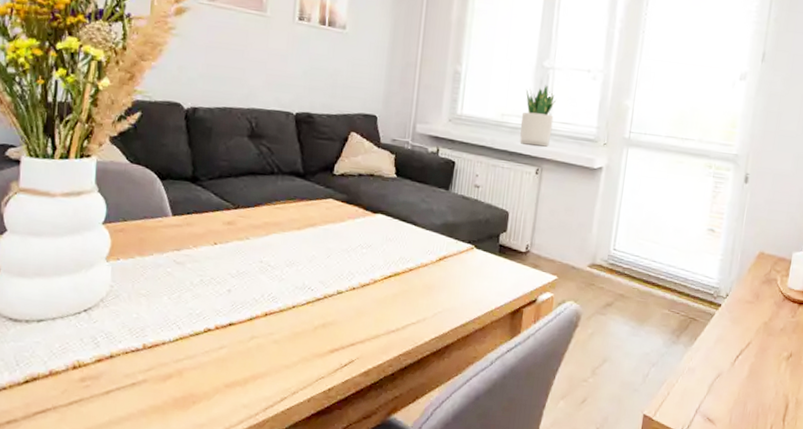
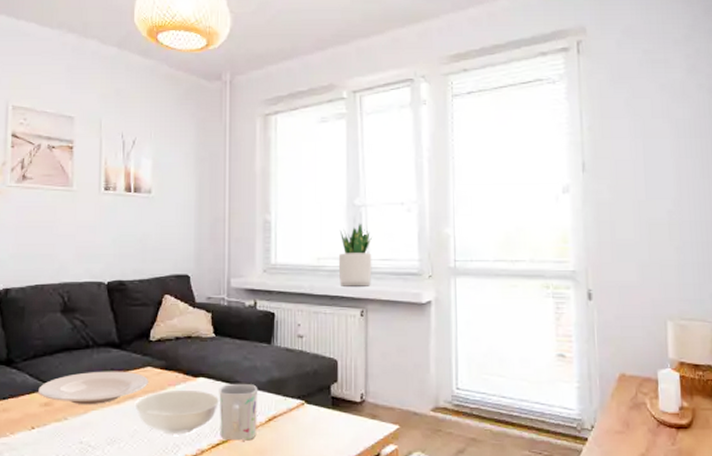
plate: none [222,197,330,229] -> present [38,371,149,405]
bowl: none [315,223,395,265] -> present [136,389,219,435]
mug: none [392,222,433,276] -> present [219,383,258,441]

